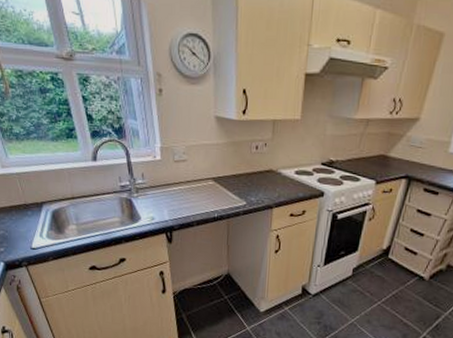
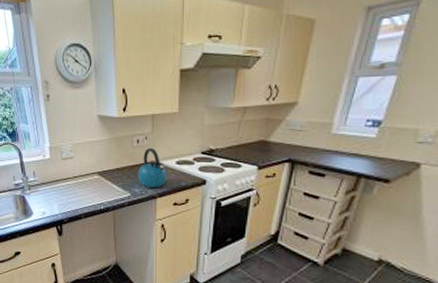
kettle: none [254,155,285,197] -> present [138,148,167,187]

